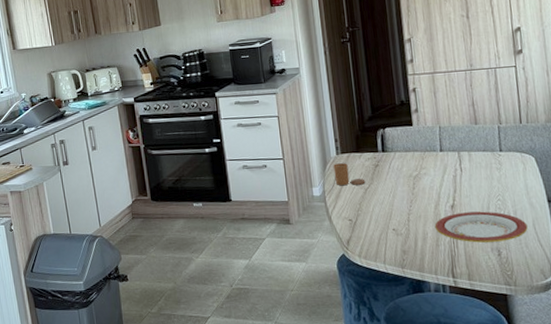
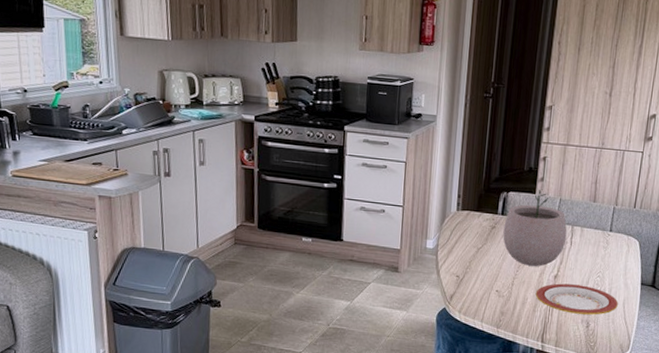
candle: present [333,163,366,186] -> none [450,219,480,244]
plant pot: none [386,121,456,199] -> present [503,189,567,267]

